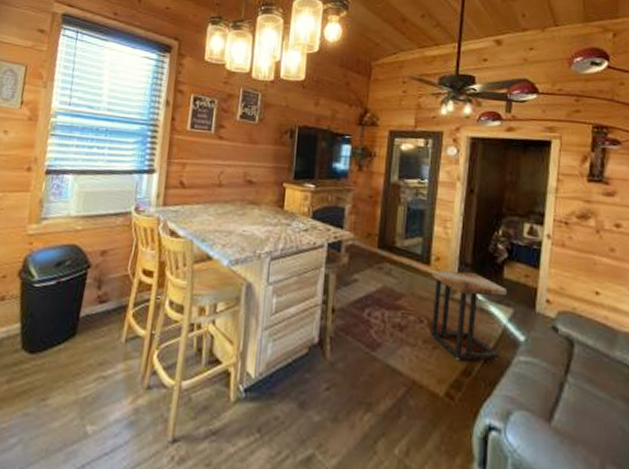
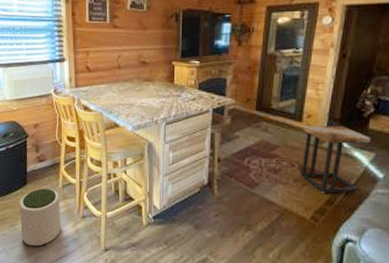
plant pot: none [52,342,120,435] -> present [19,188,61,246]

